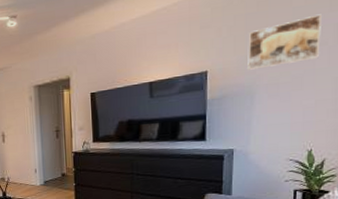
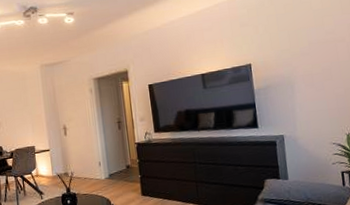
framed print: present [248,14,321,70] -> none [281,16,340,63]

